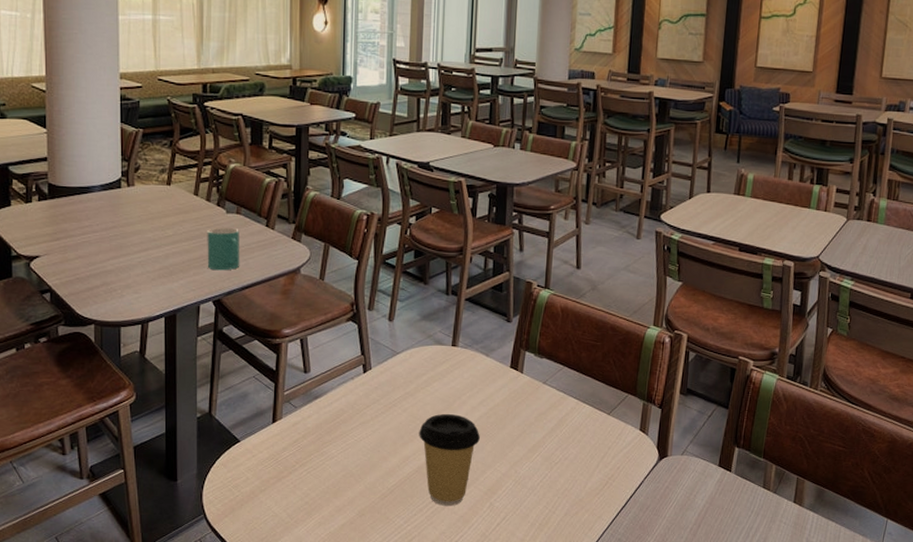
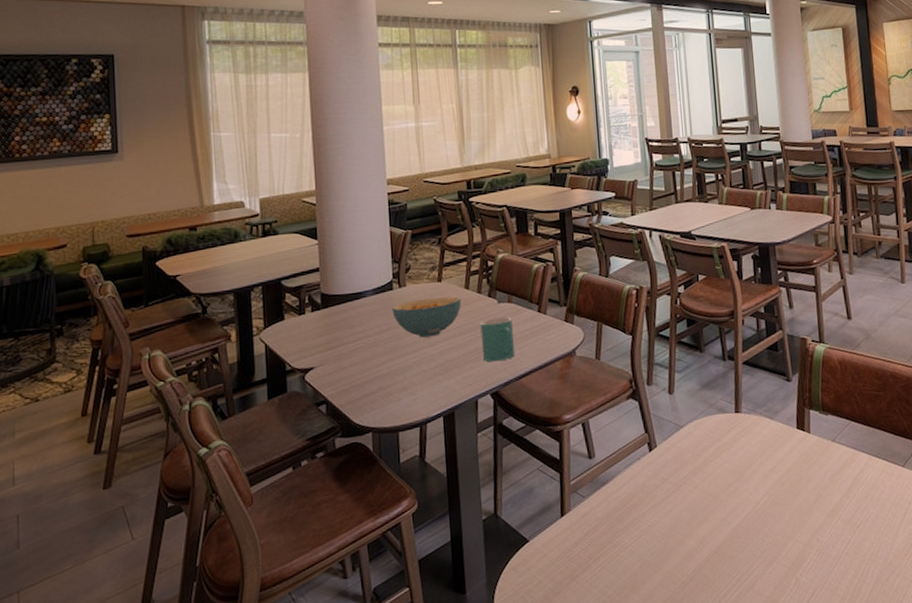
cereal bowl: none [119,200,190,239] -> present [392,296,462,338]
coffee cup: present [419,414,480,507] -> none [713,485,776,588]

